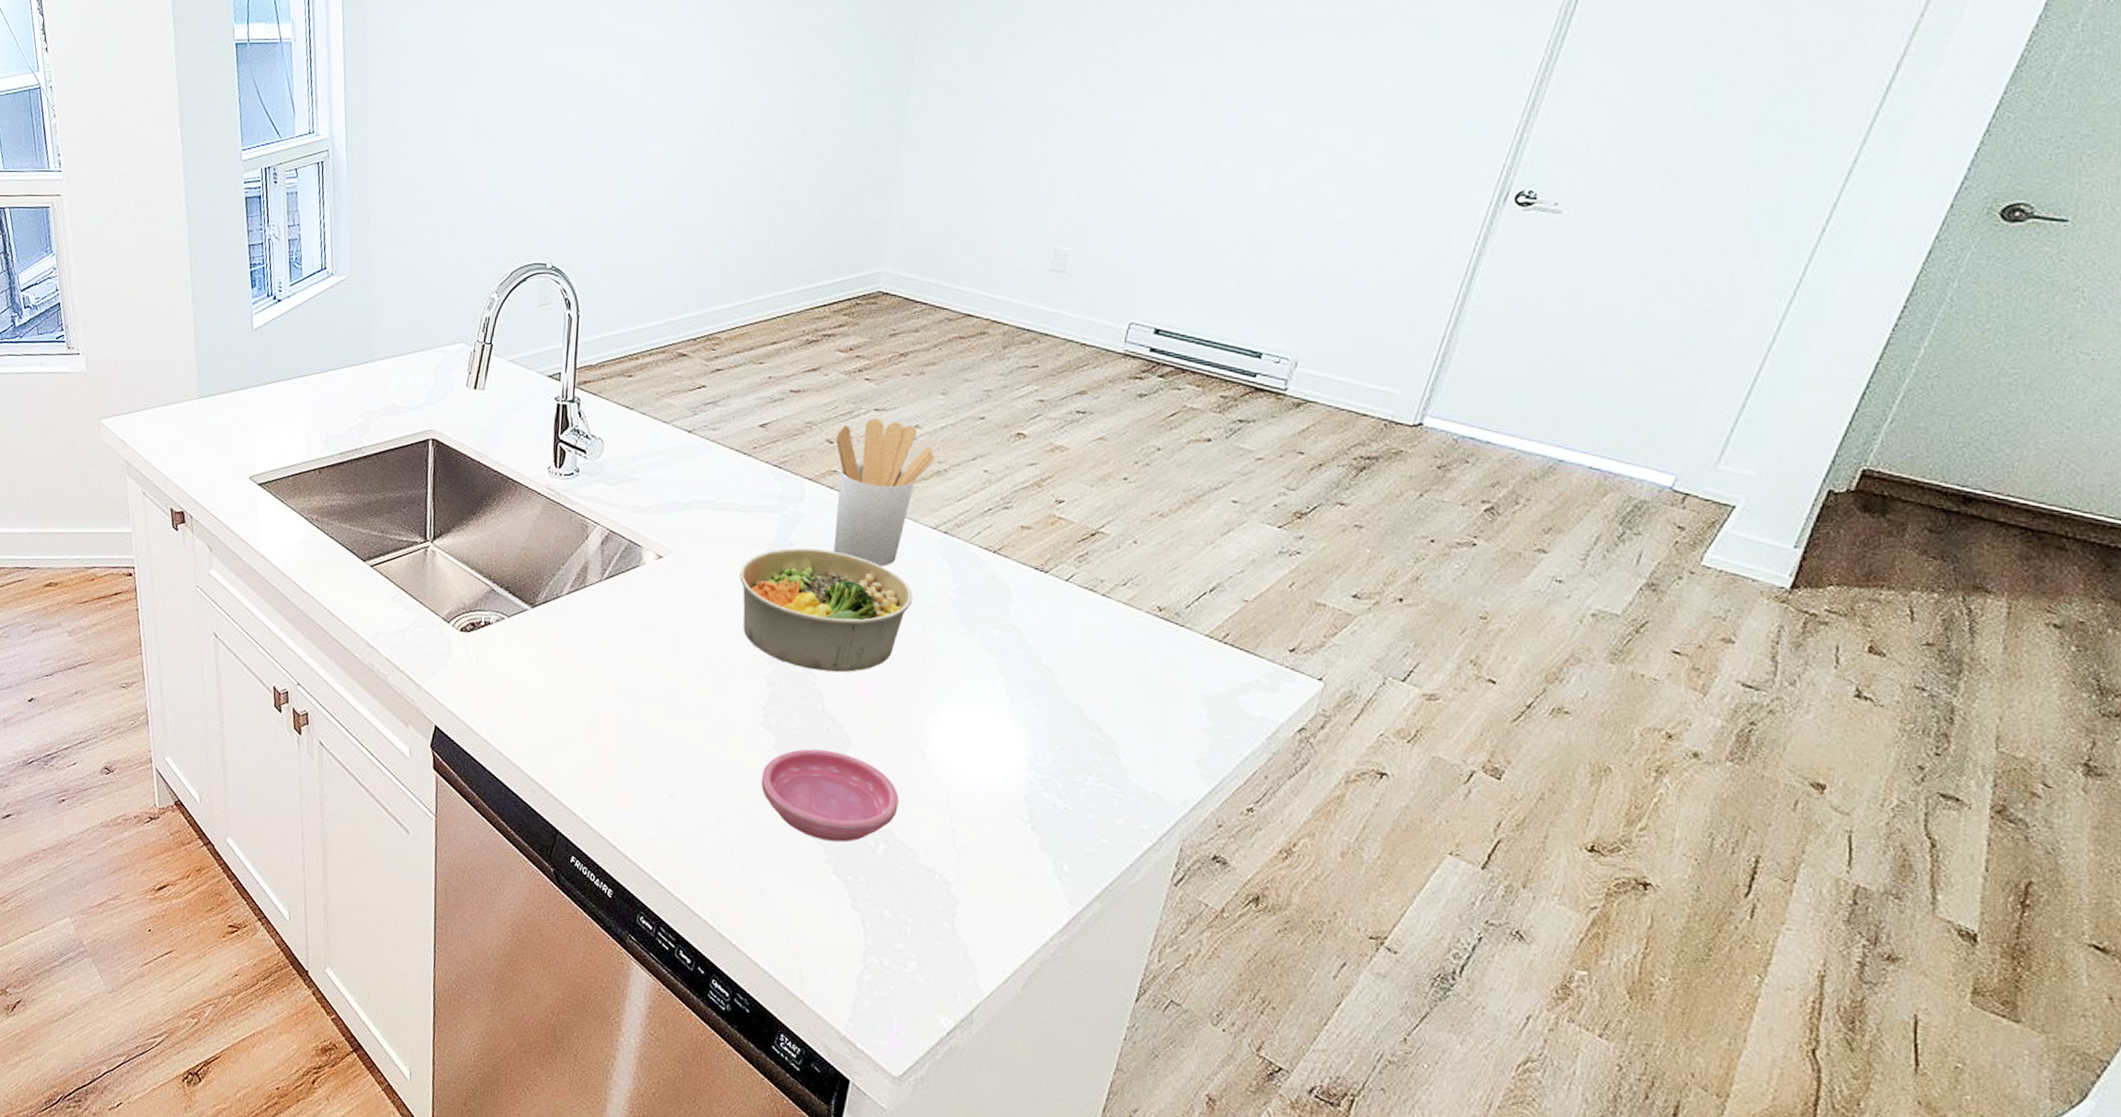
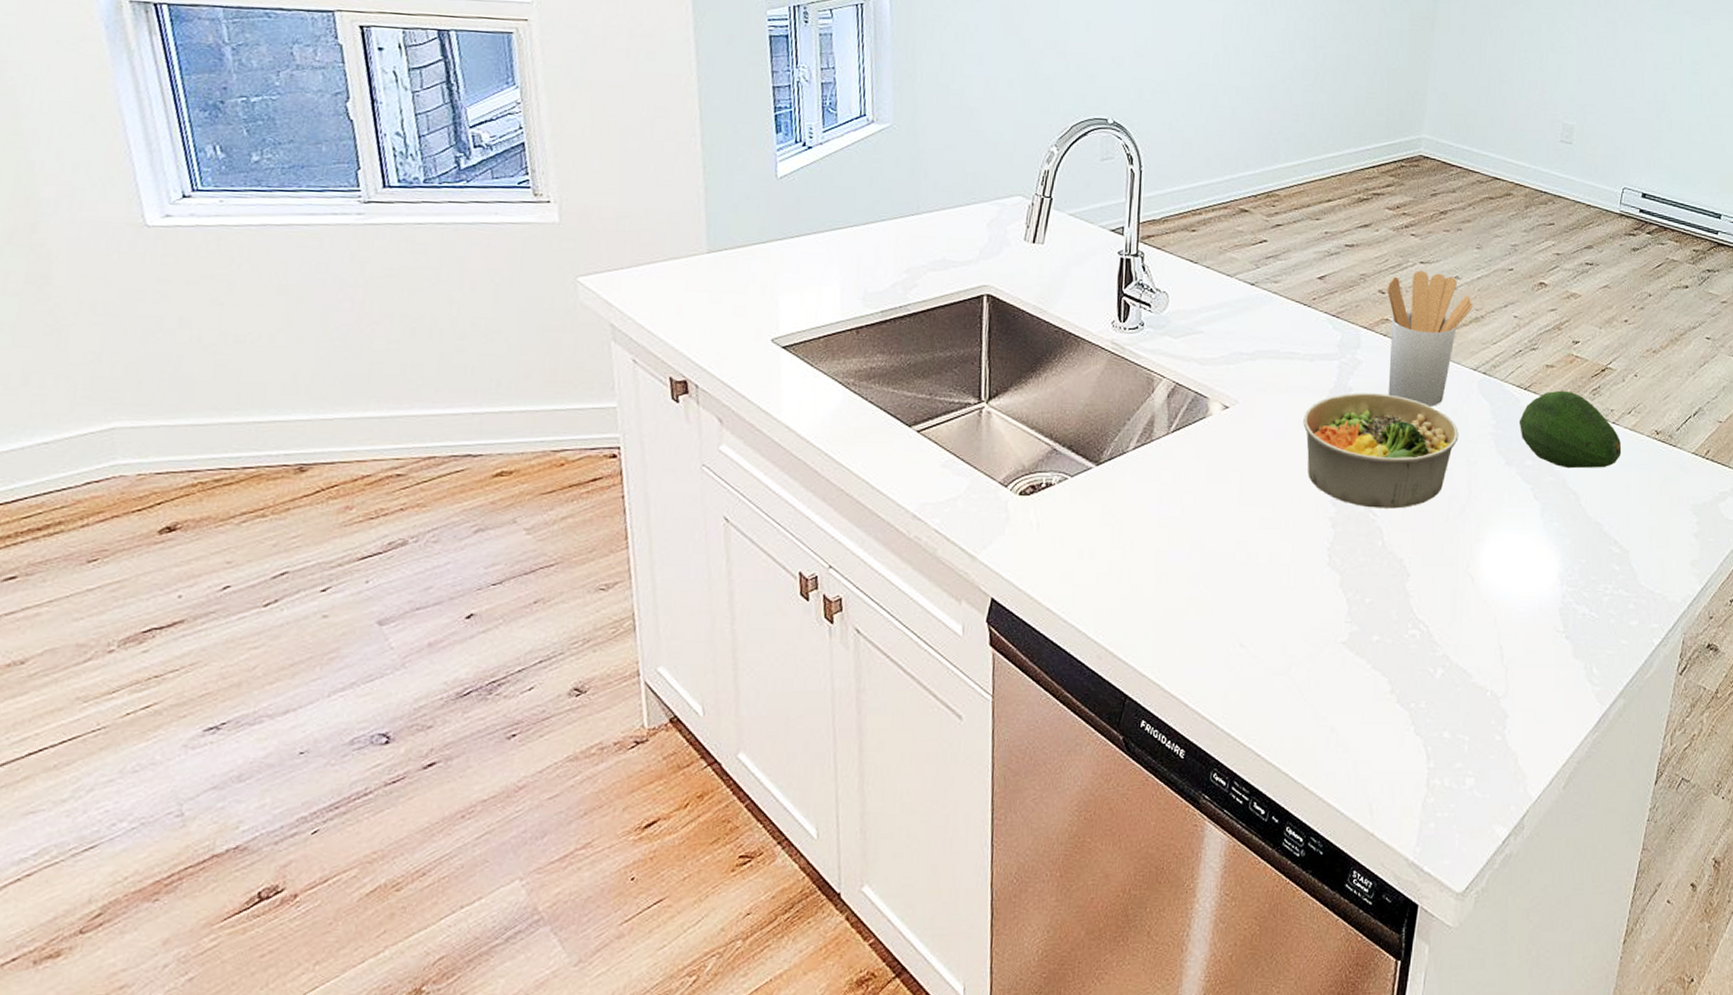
saucer: present [761,749,899,842] -> none [1328,585,1453,671]
fruit: none [984,555,1113,646] -> present [1518,390,1622,469]

